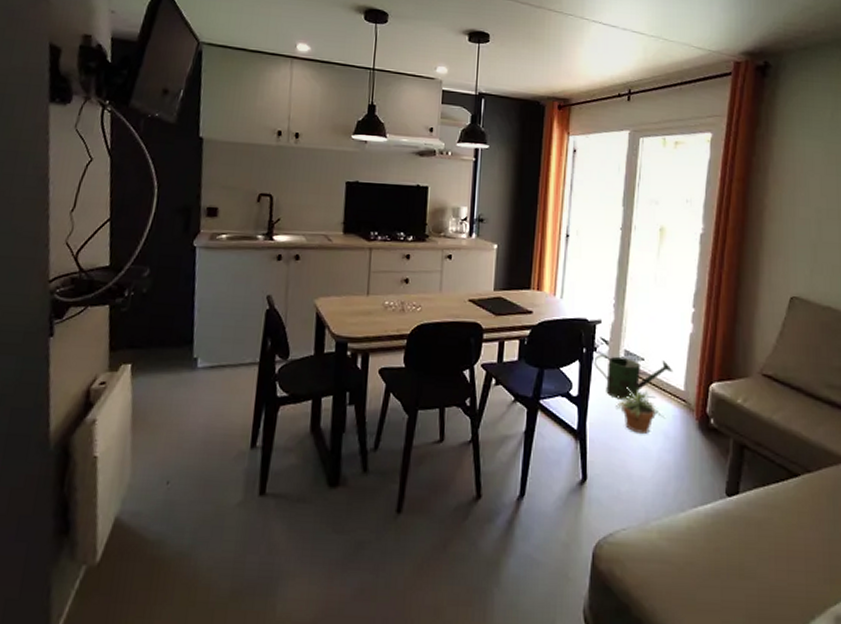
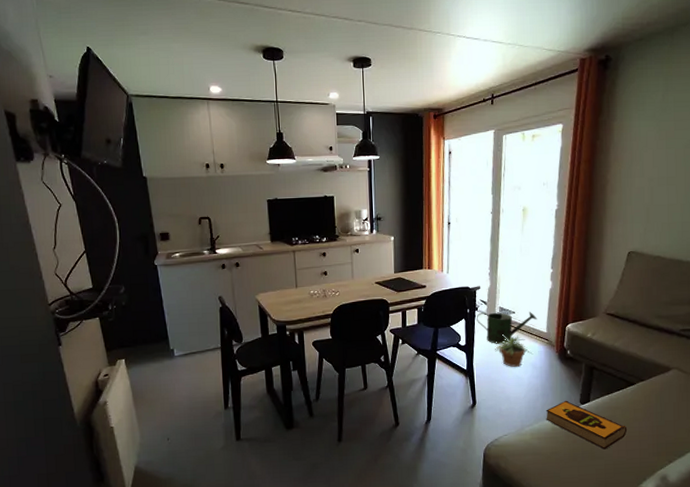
hardback book: none [679,488,789,566] -> present [546,400,628,449]

